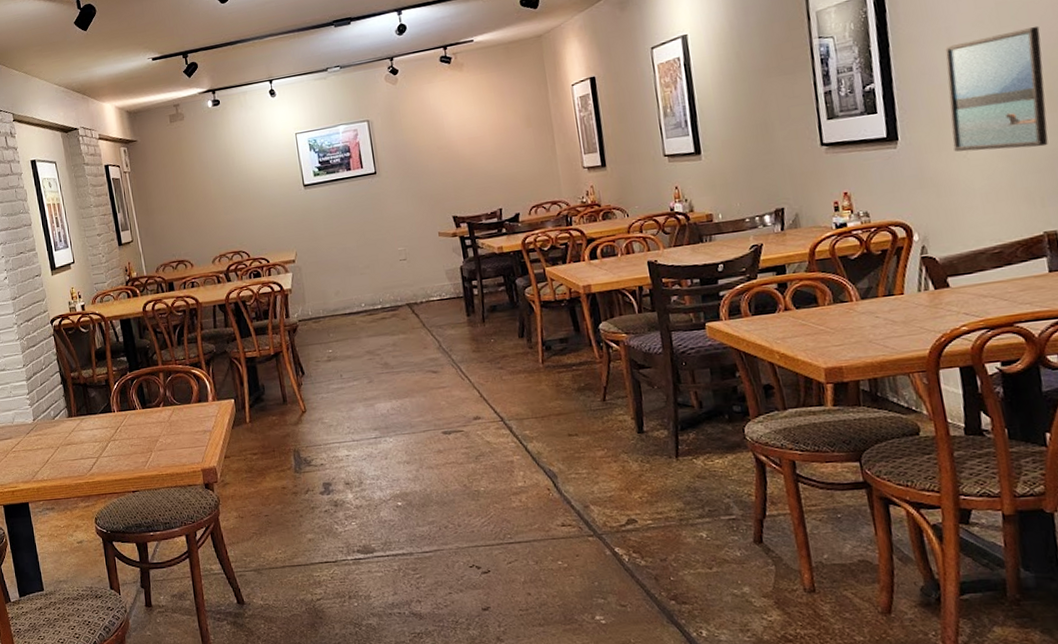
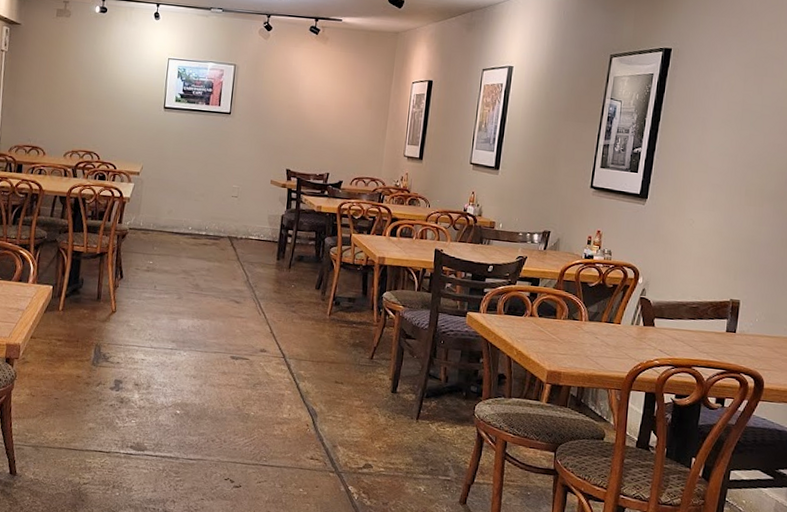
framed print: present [945,25,1048,152] -> none [685,133,767,232]

